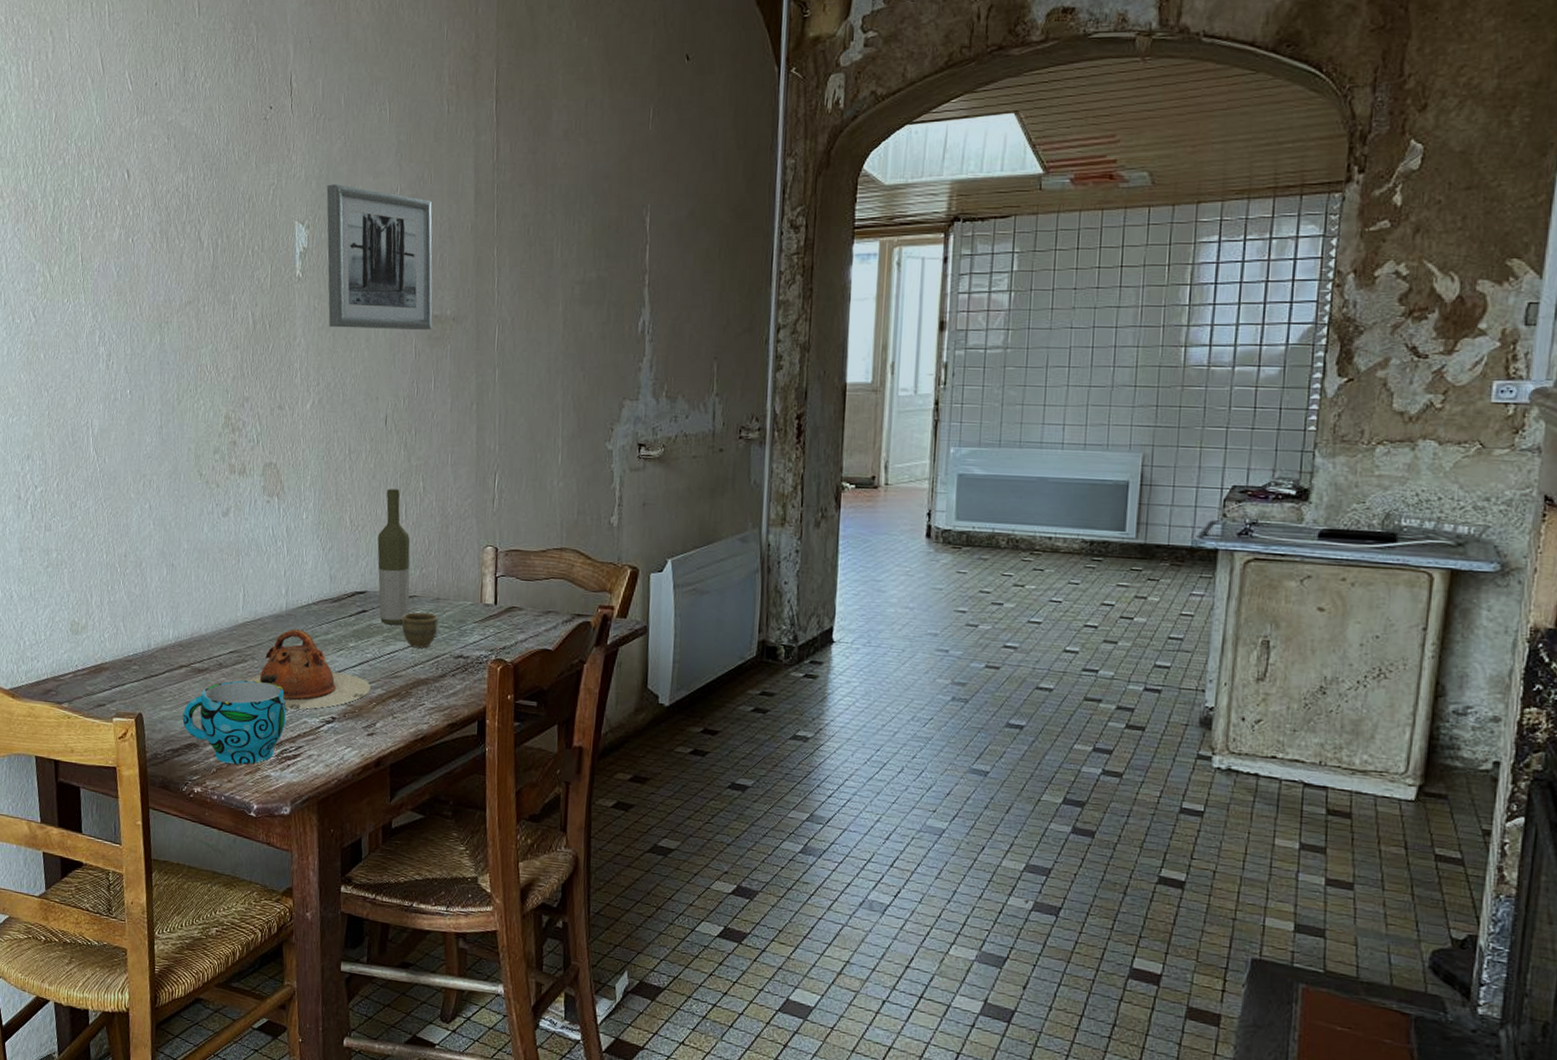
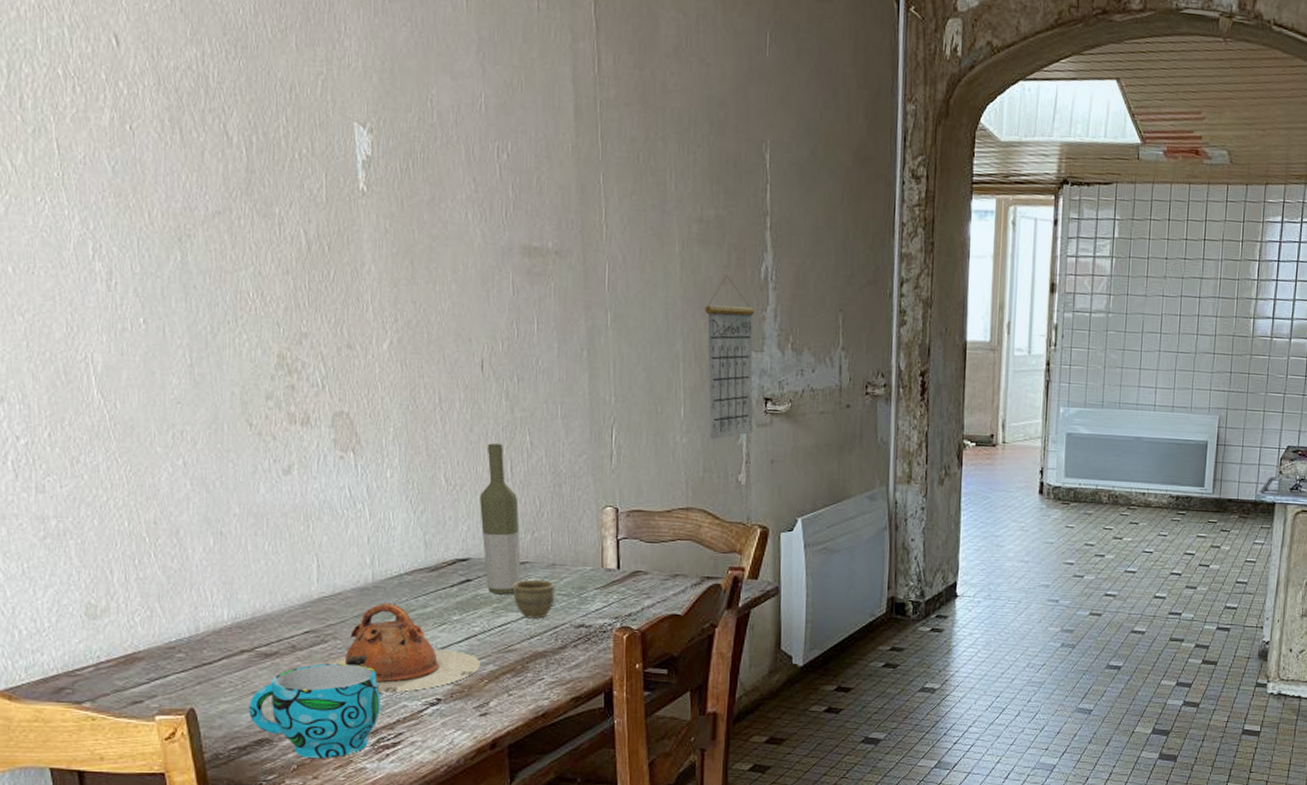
wall art: present [326,184,433,330] -> none [392,81,532,264]
calendar: none [584,330,632,484] -> present [705,274,755,440]

